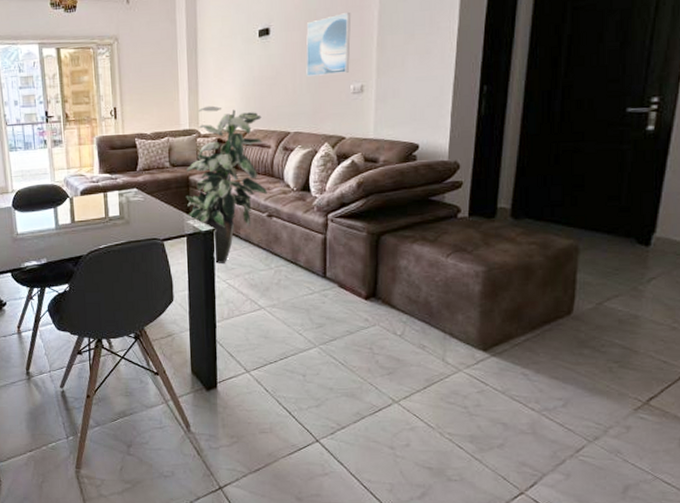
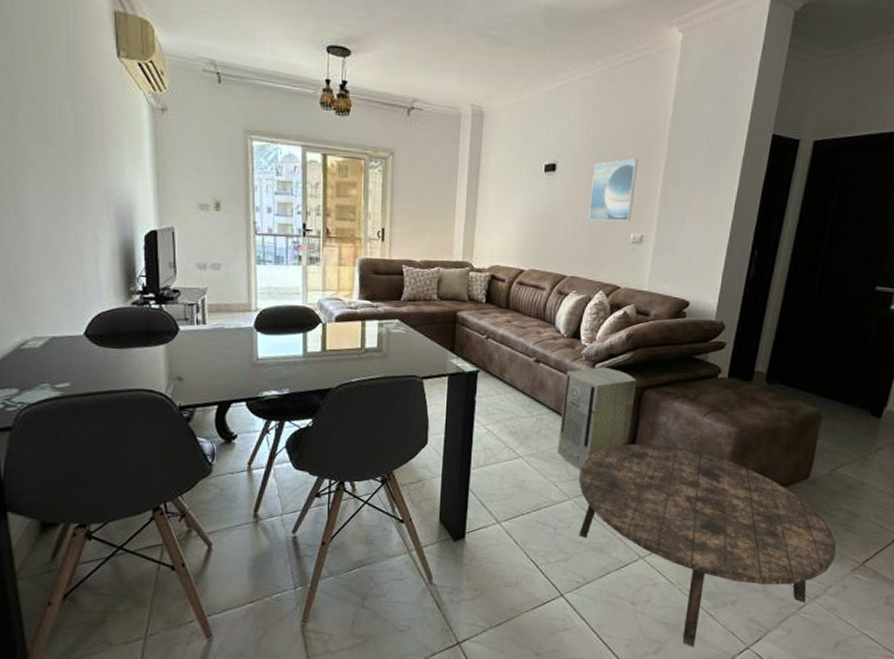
indoor plant: present [186,105,267,263] -> none [451,238,539,407]
air purifier: none [298,216,372,317] -> present [558,367,637,470]
coffee table: none [323,288,612,492] -> present [579,443,836,647]

